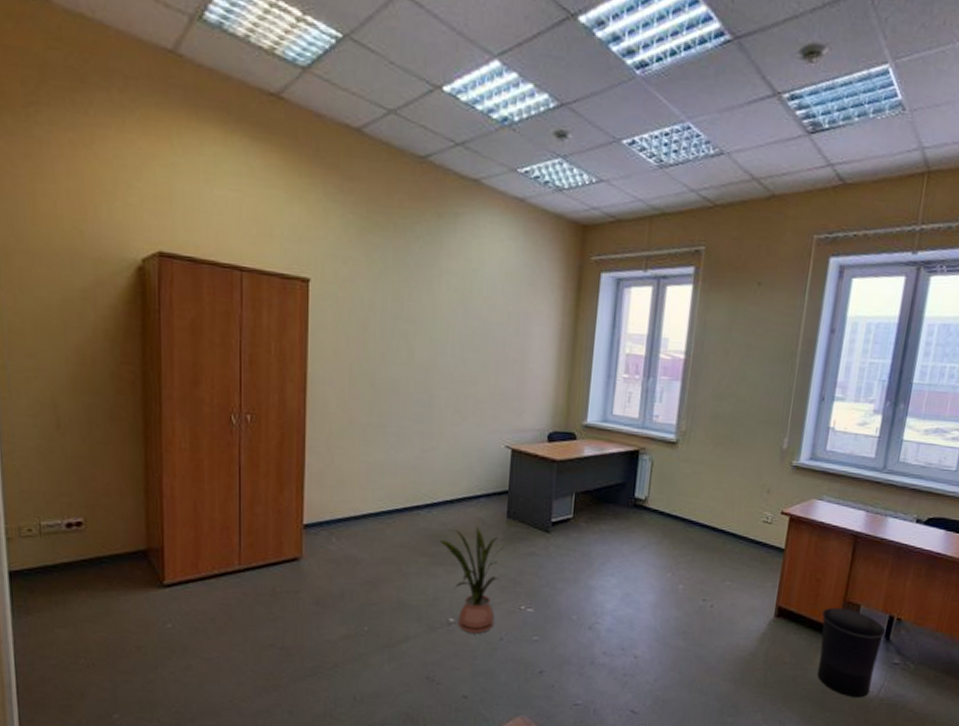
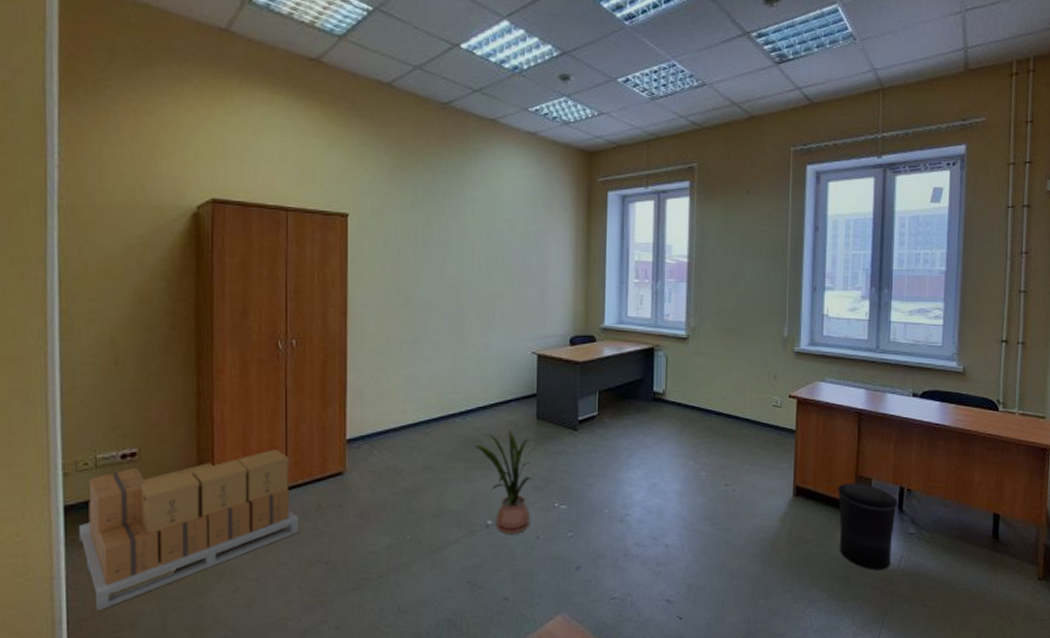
cardboard boxes: none [24,529,252,678] -> present [78,449,299,611]

